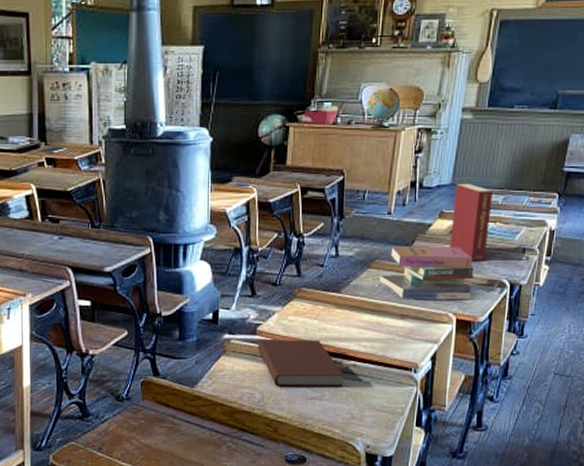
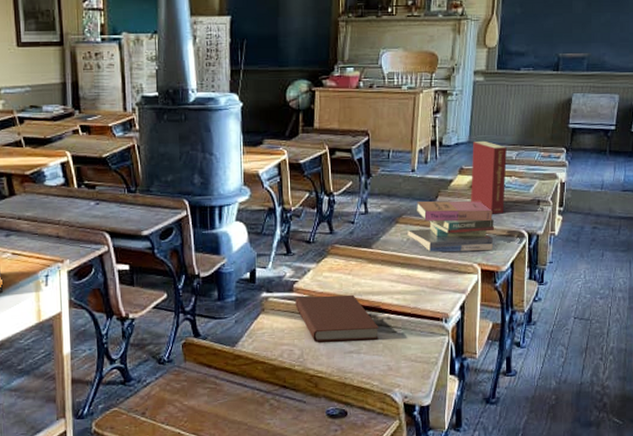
globe: present [367,87,401,129] -> none [387,53,418,92]

